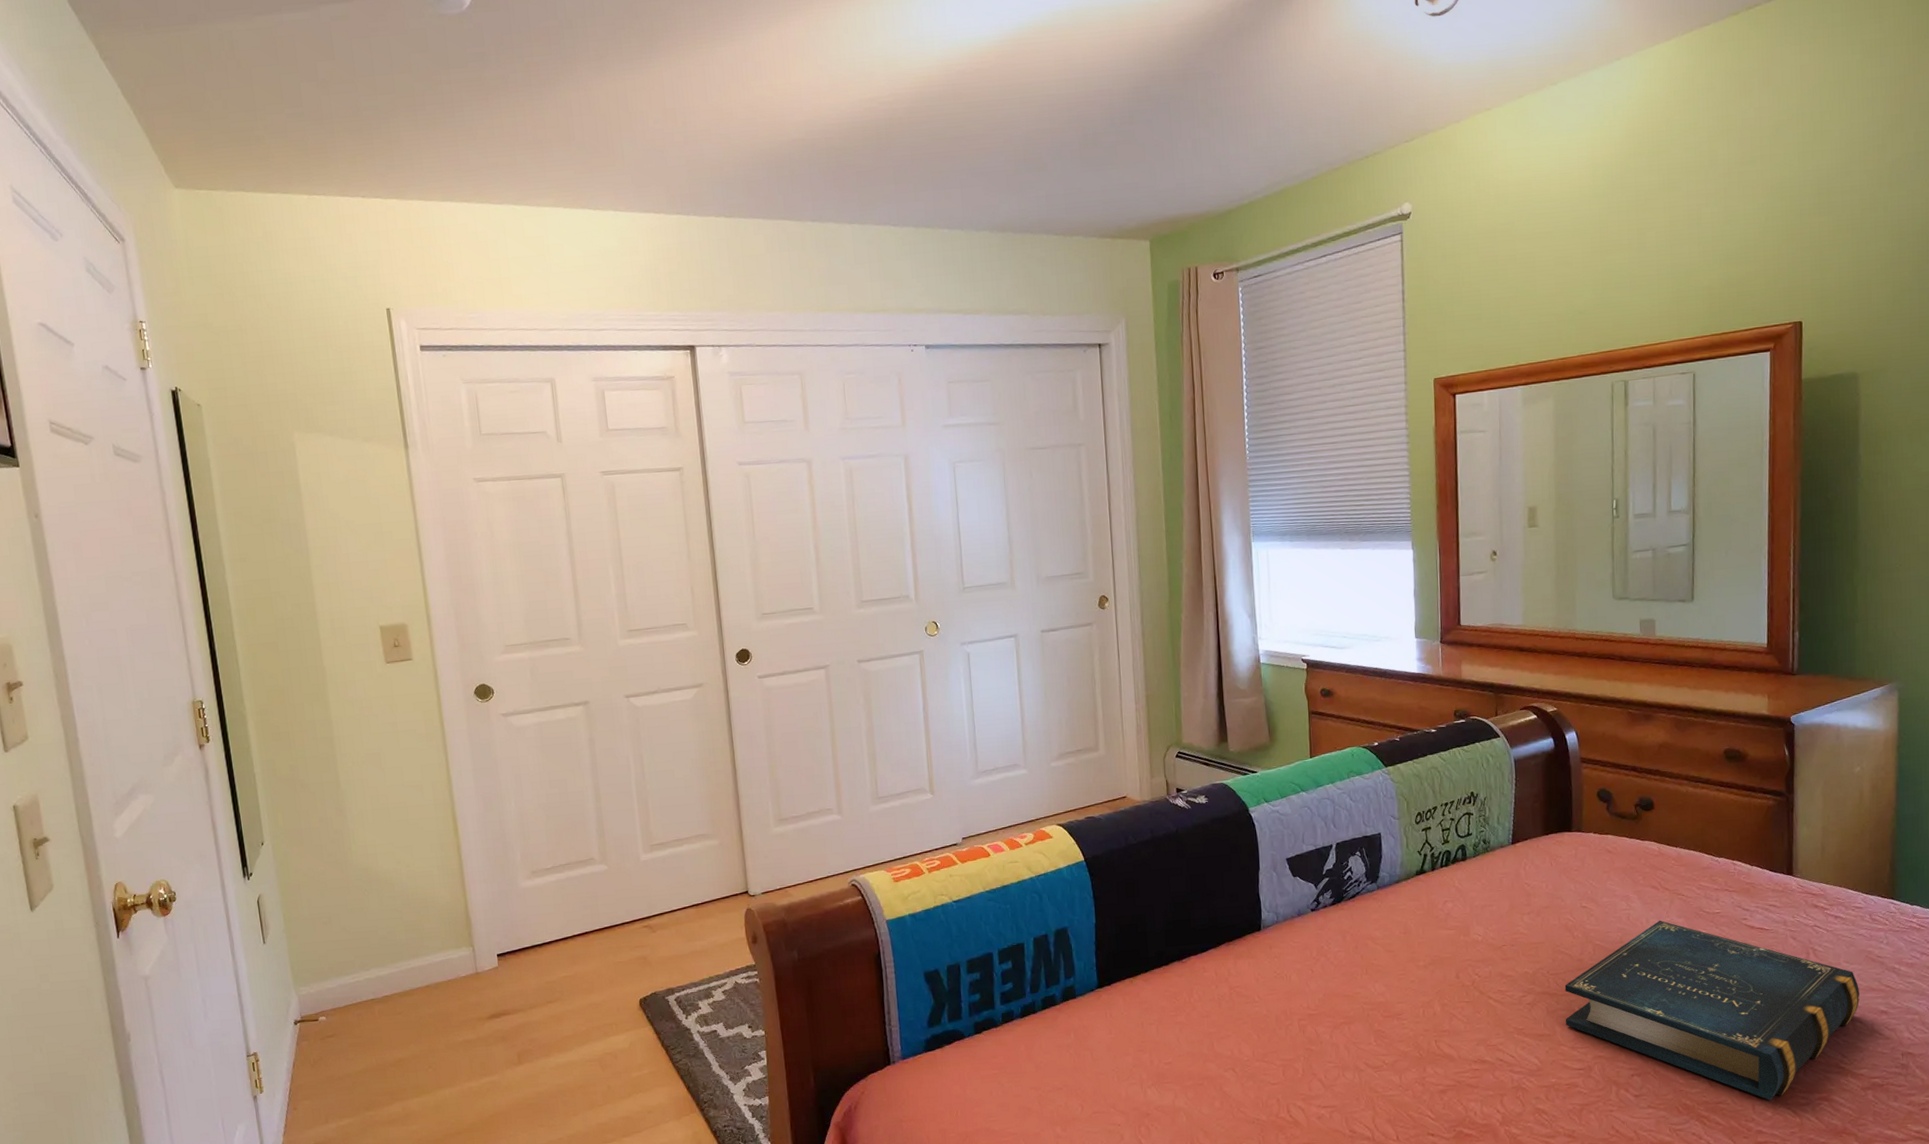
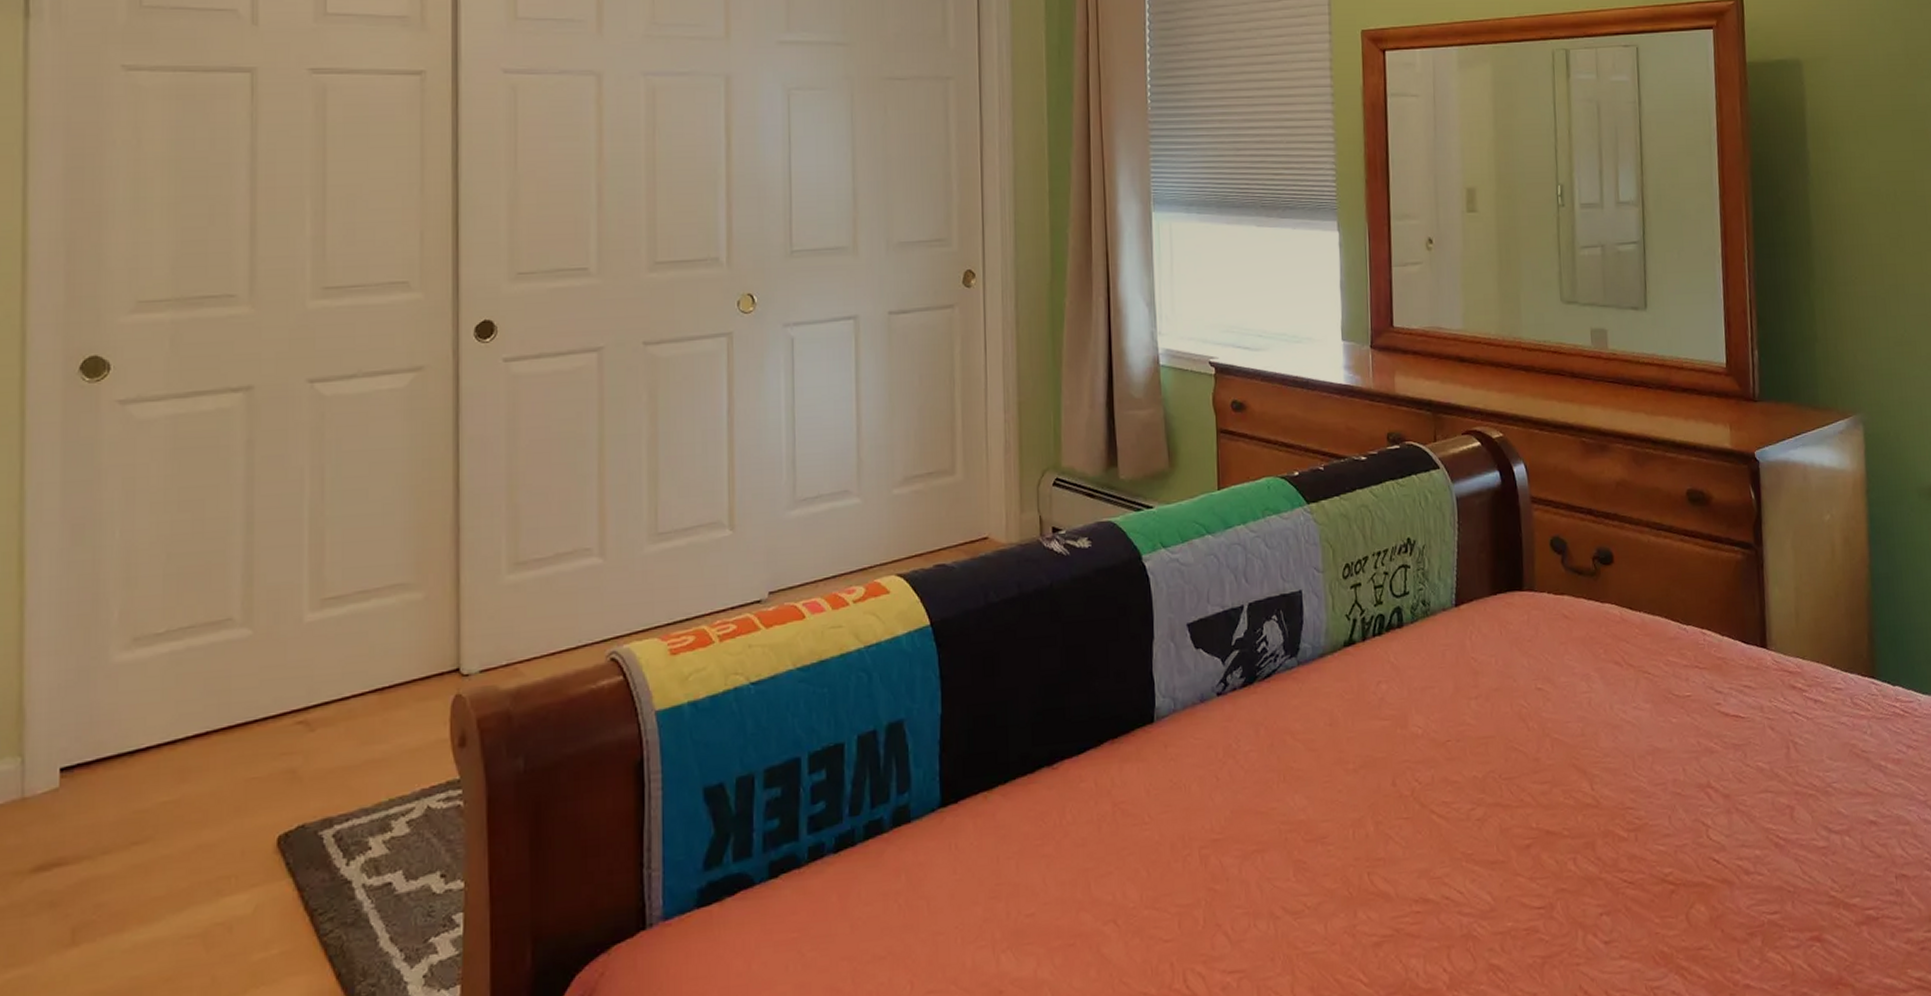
book: present [1564,920,1860,1101] -> none [1519,705,1847,943]

